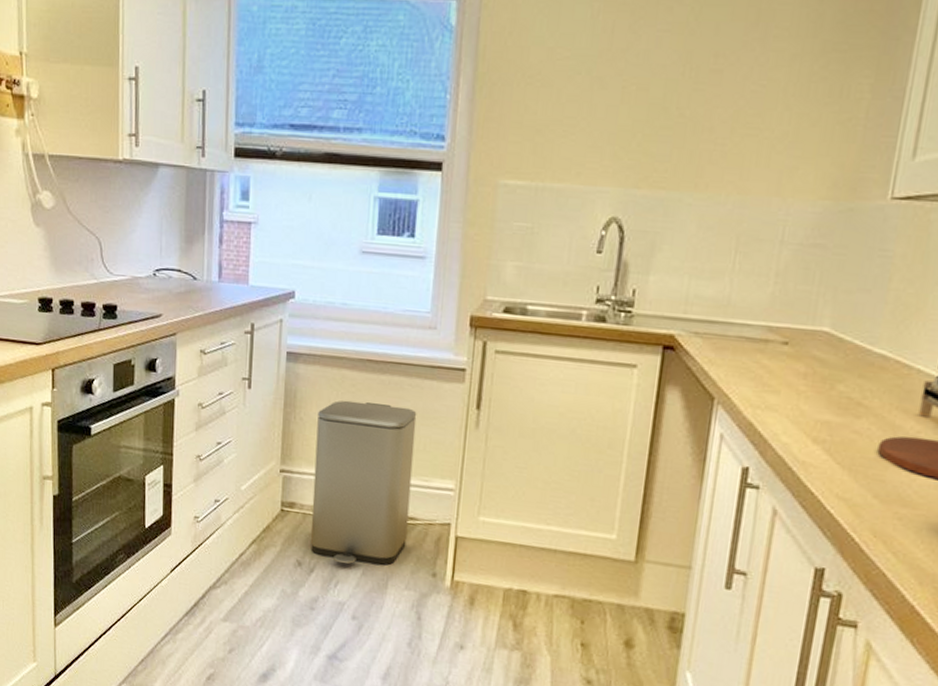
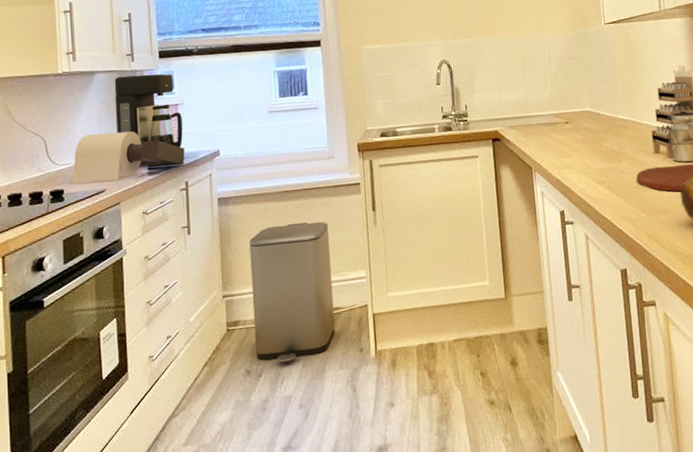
paper towel holder: none [126,243,254,306] -> present [71,131,185,185]
coffee maker: none [178,175,255,279] -> present [114,74,183,148]

